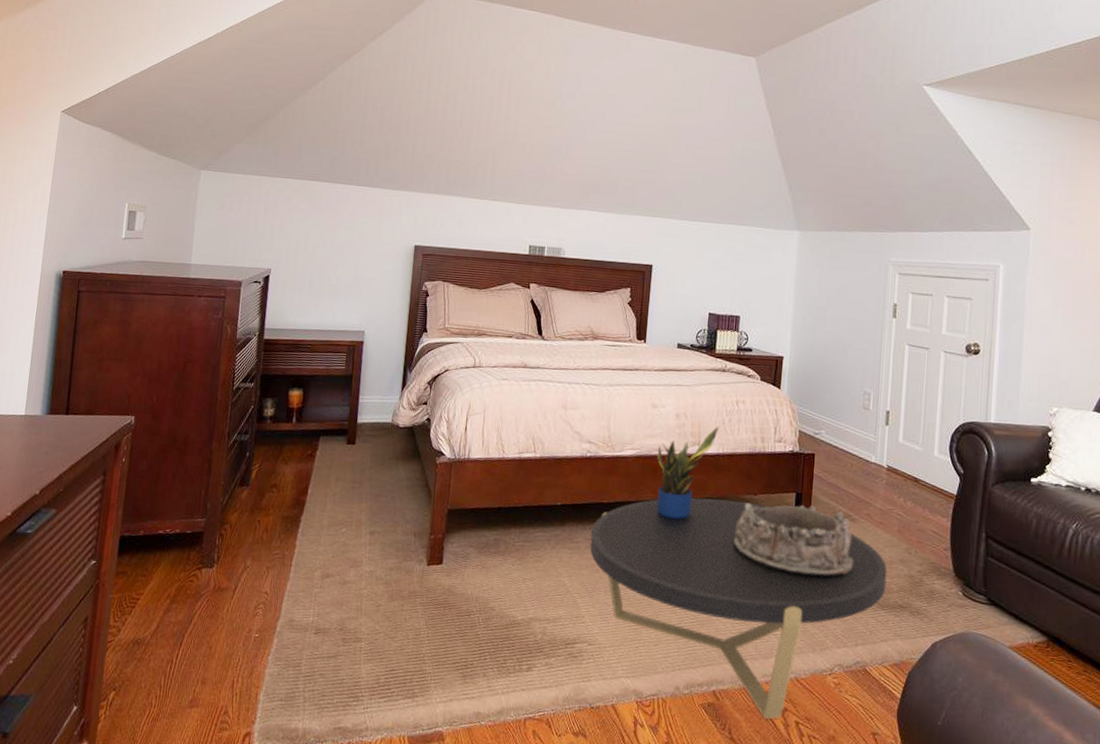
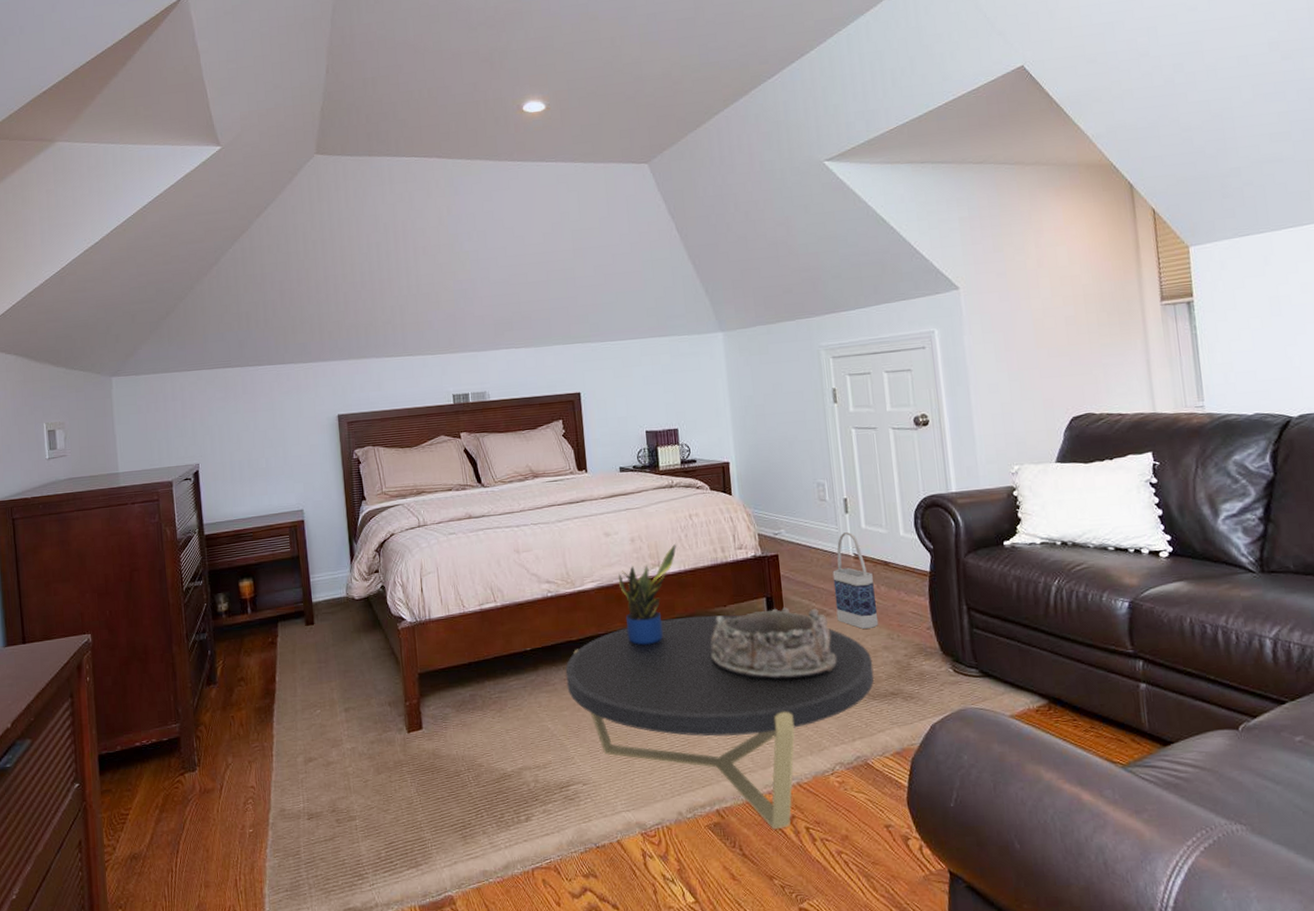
bag: none [860,443,901,540] -> present [832,532,879,629]

